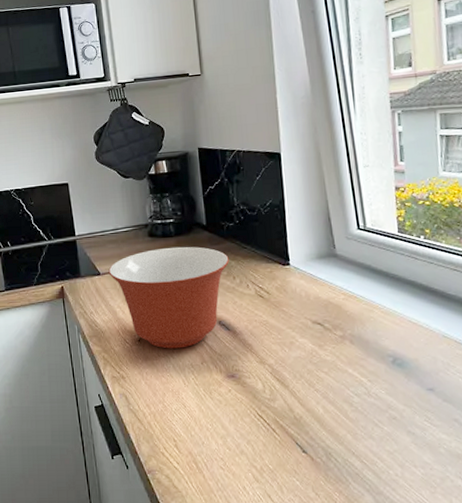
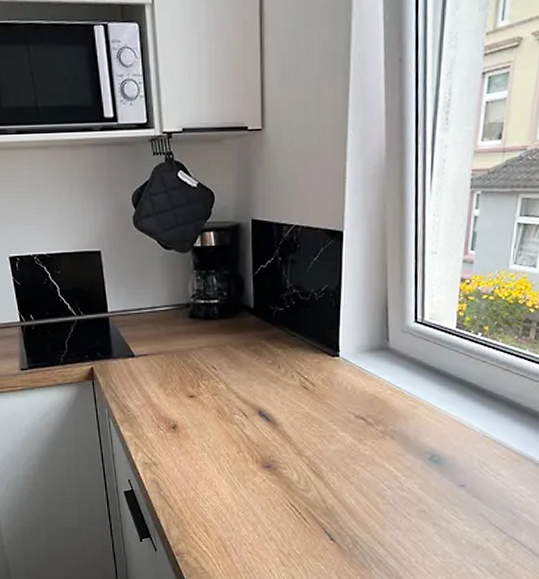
mixing bowl: present [108,246,229,349] -> none [144,330,275,437]

